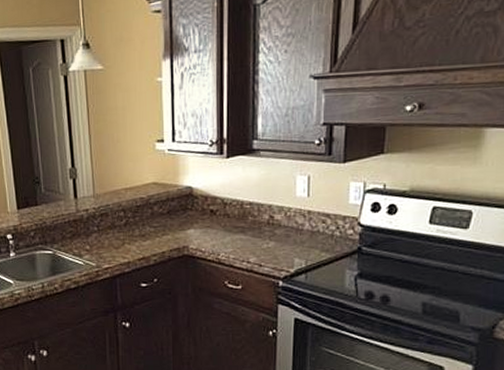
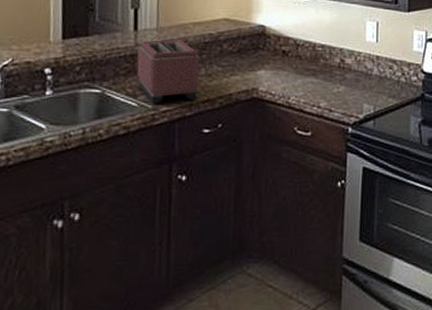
toaster: none [79,204,133,262] -> present [136,39,199,104]

